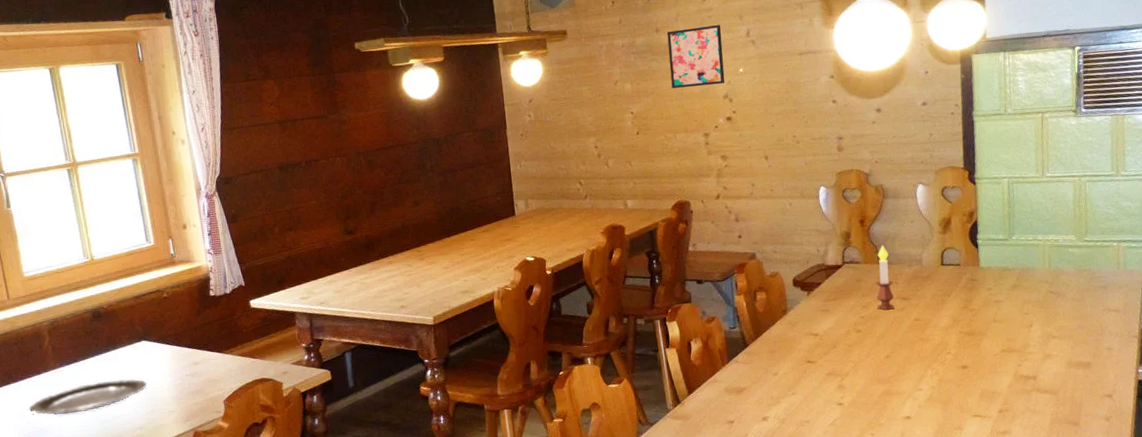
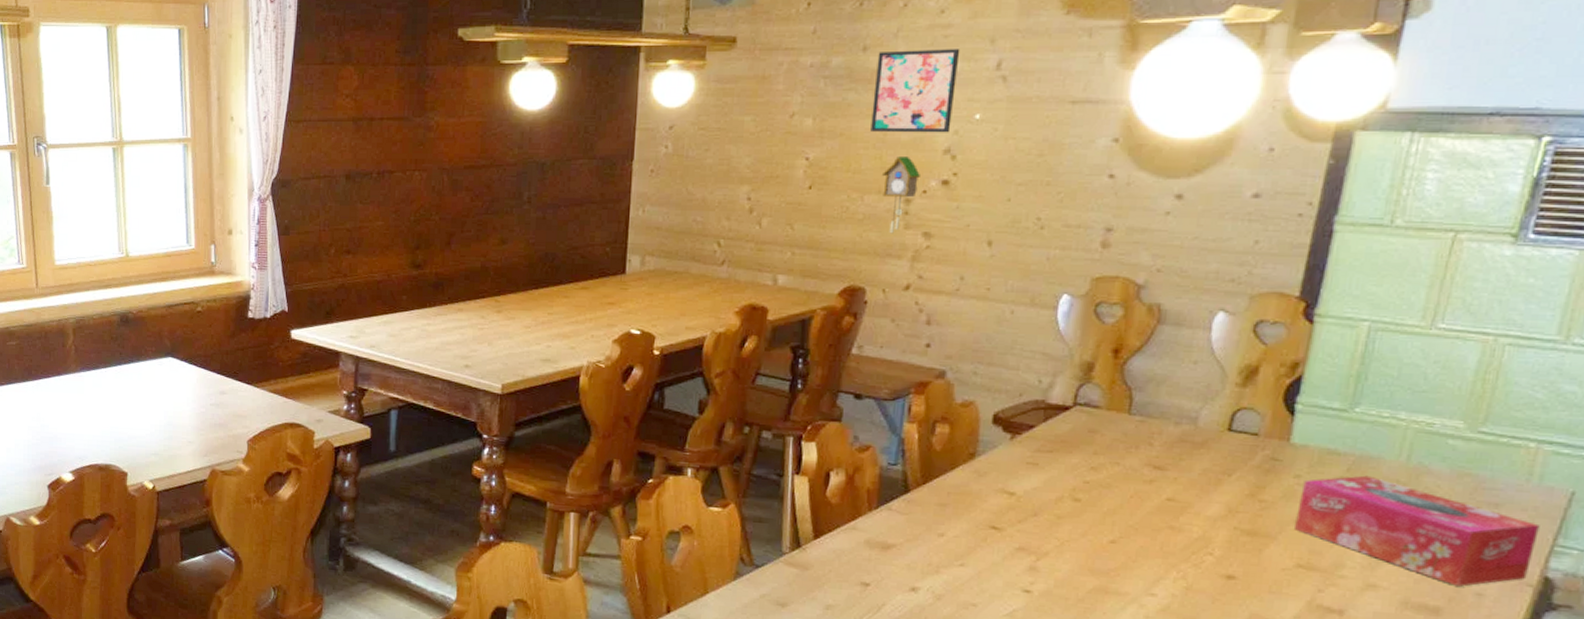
plate: present [29,379,147,415] -> none [45,395,167,425]
cuckoo clock: none [685,103,712,160] -> present [881,157,920,234]
candle: present [876,245,895,310] -> none [1112,388,1148,479]
tissue box: none [993,281,1132,346] -> present [1295,475,1540,587]

